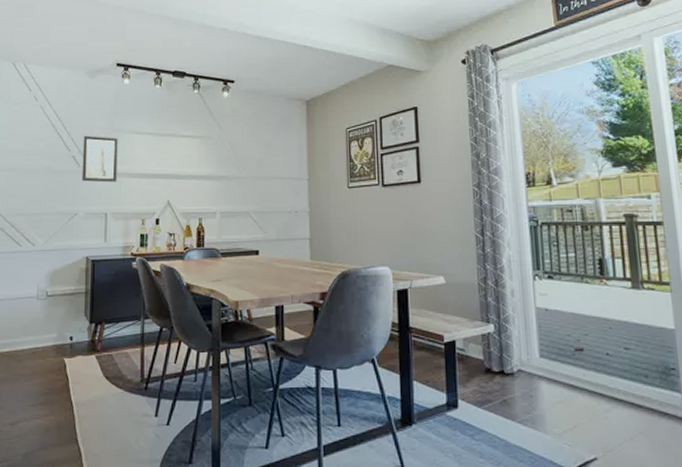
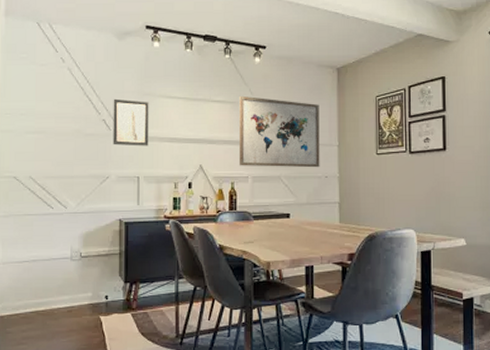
wall art: none [206,130,290,203] -> present [238,95,320,168]

